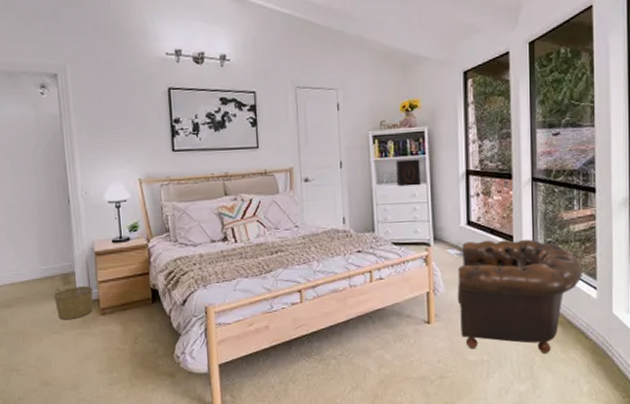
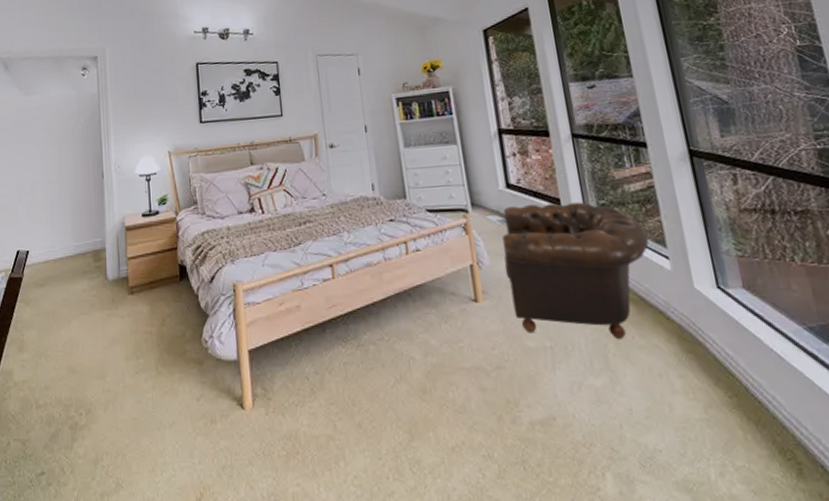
basket: present [53,286,93,320] -> none [84,263,123,300]
decorative box: present [395,159,421,187] -> none [422,119,451,149]

